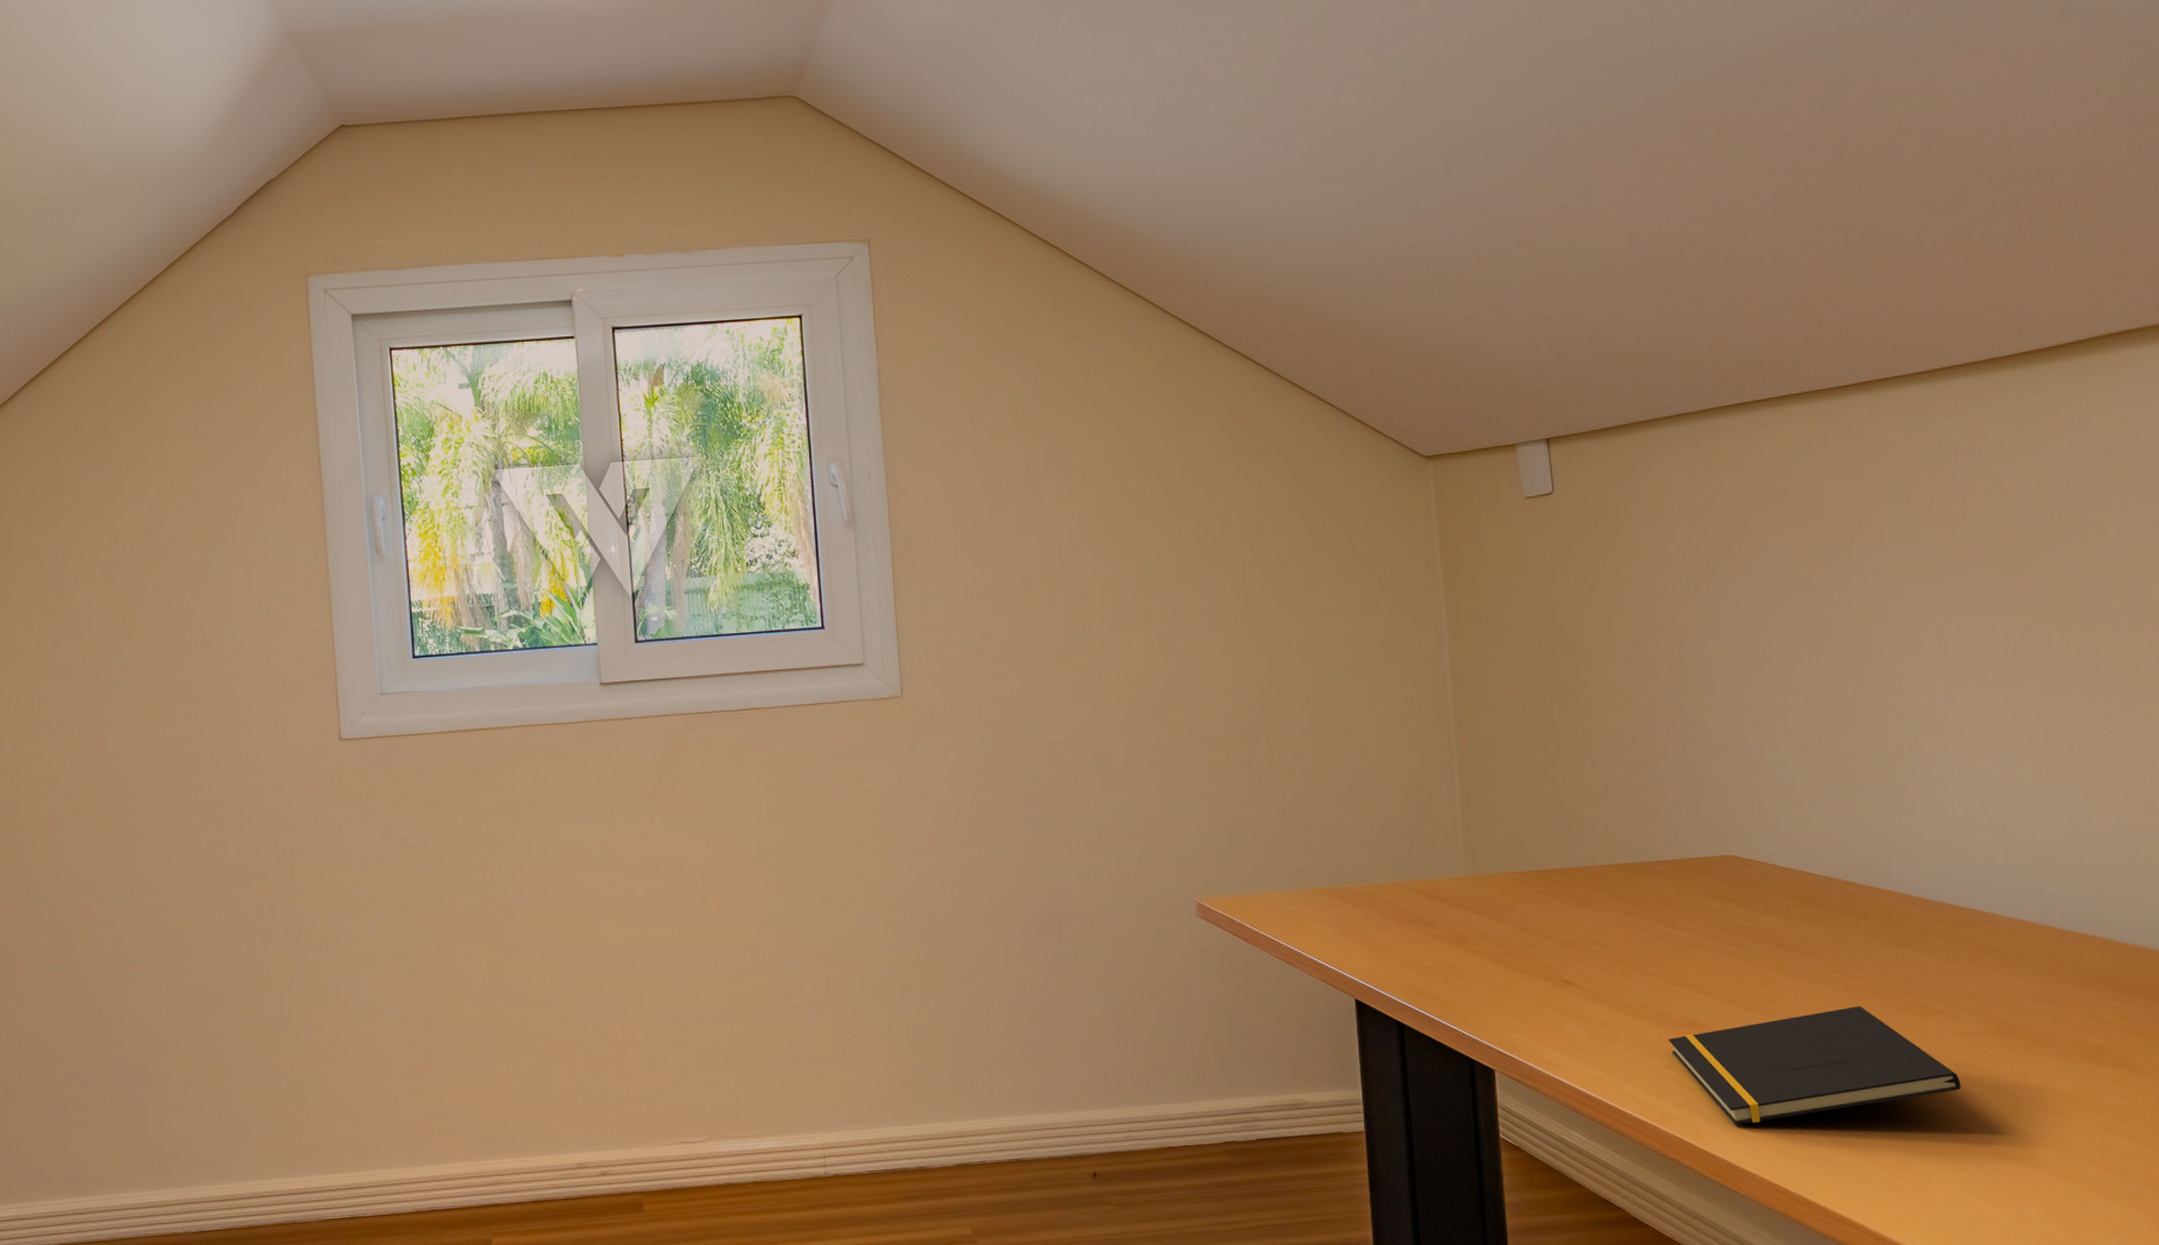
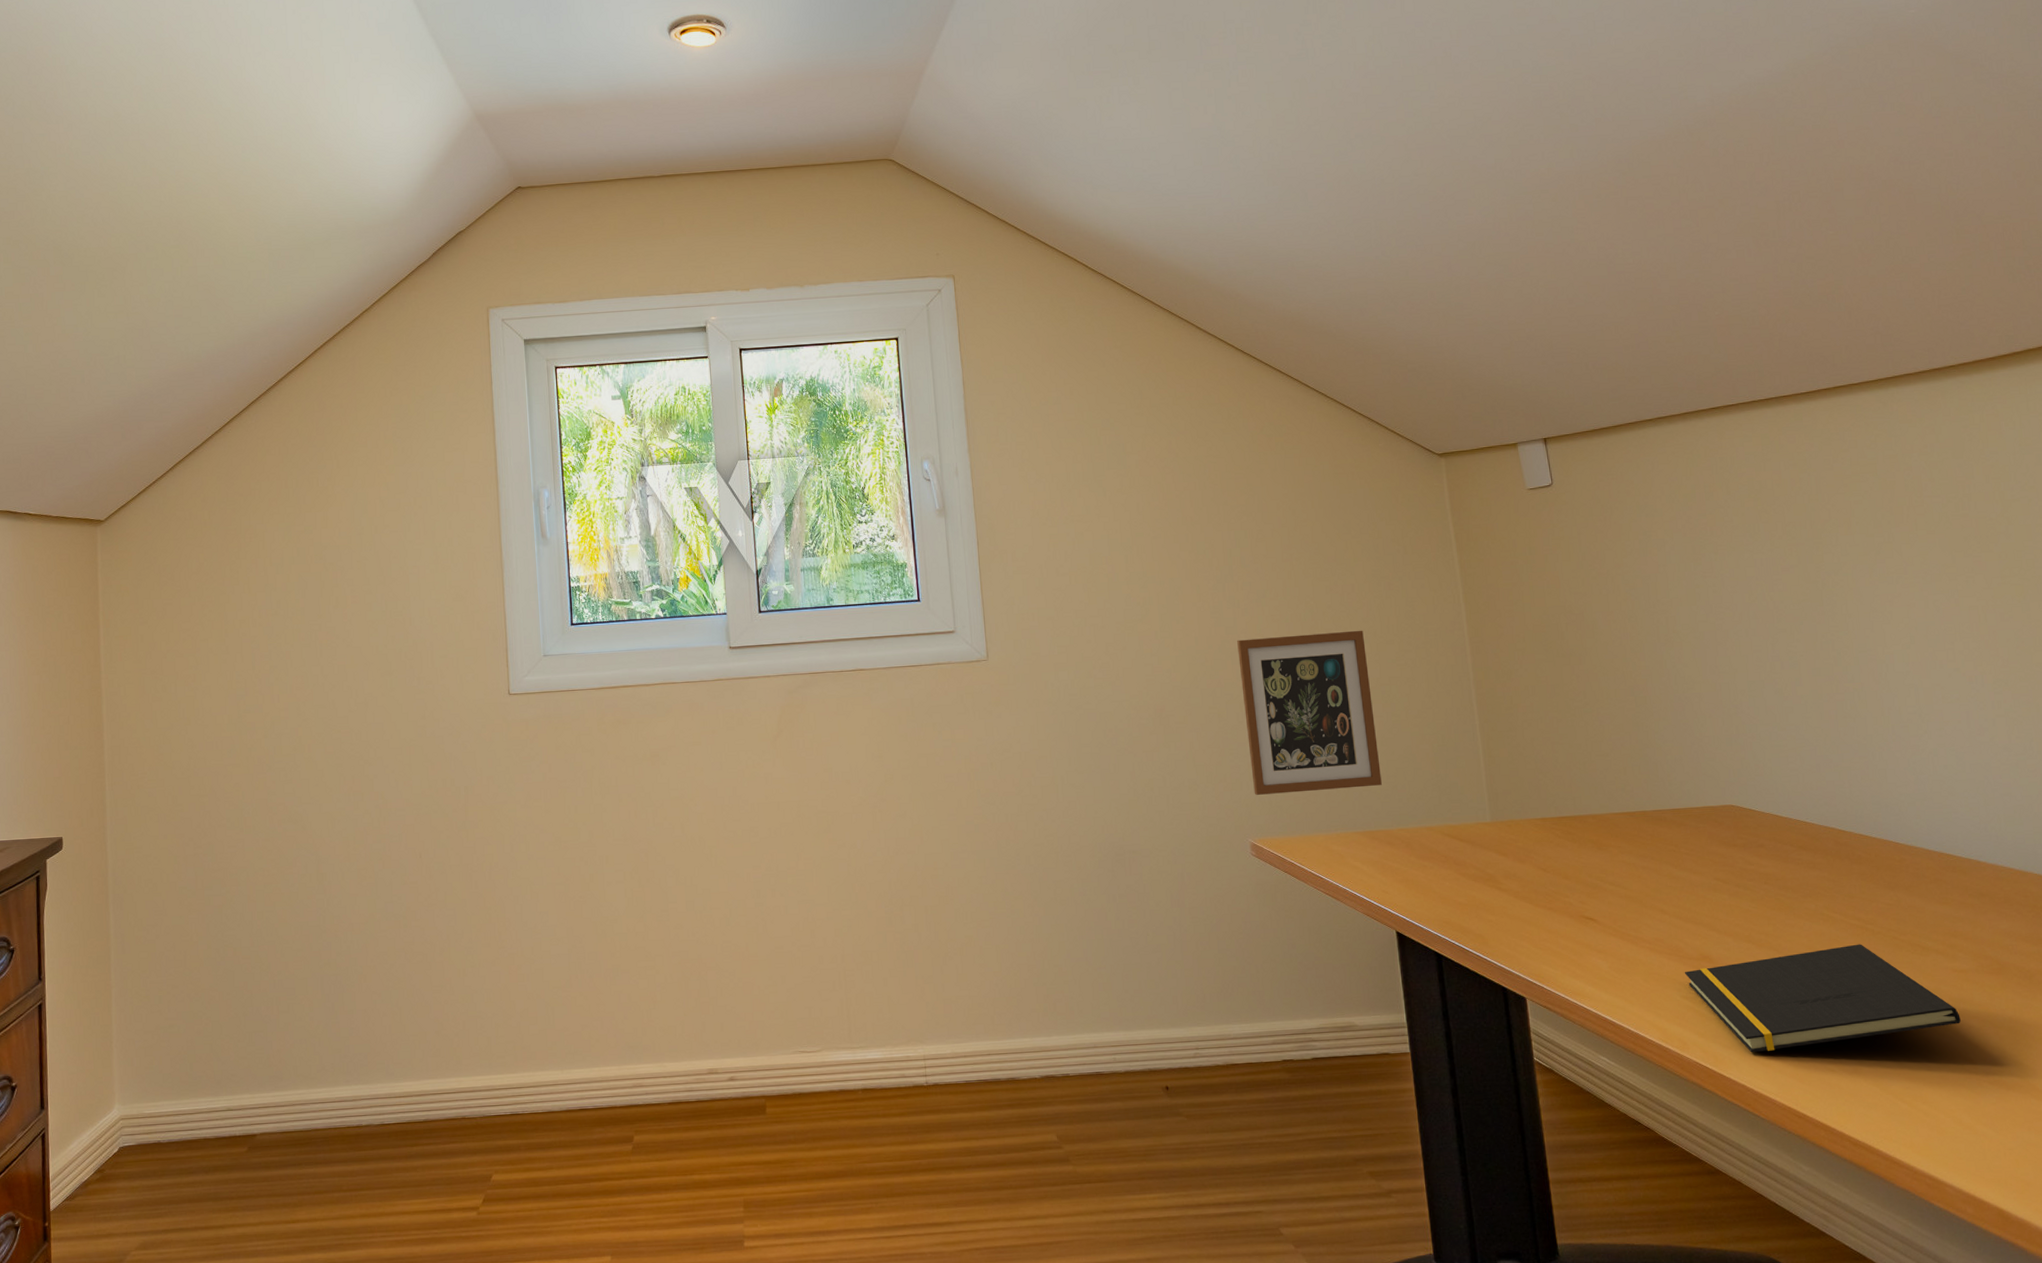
picture frame: none [1189,660,1346,849] -> present [1237,630,1382,795]

